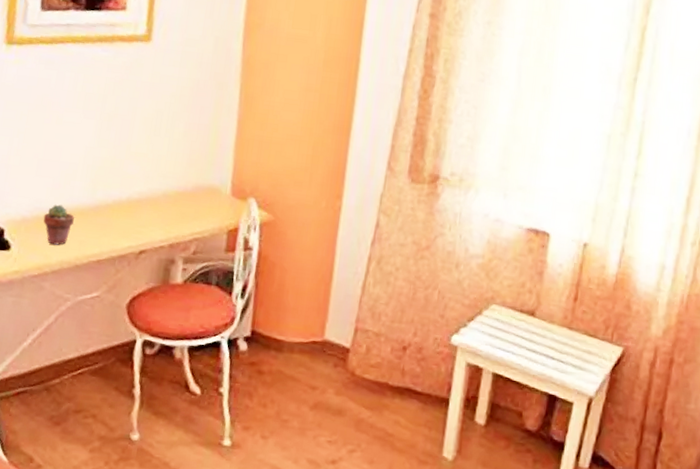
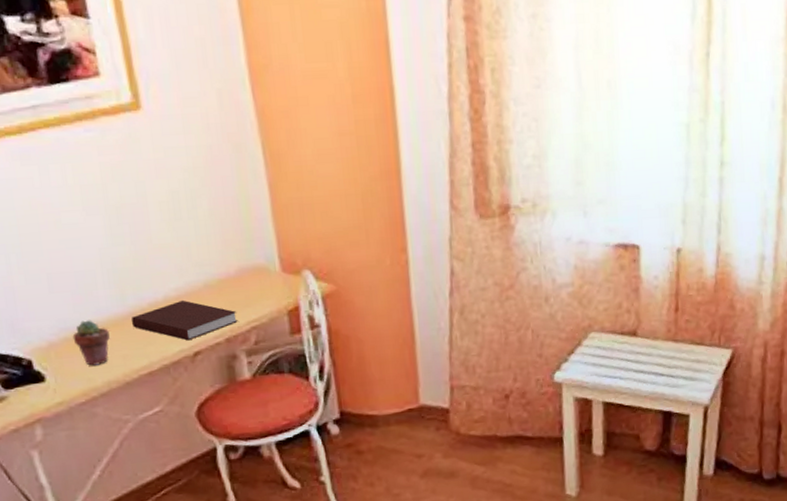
notebook: none [95,203,185,239] -> present [132,300,238,341]

